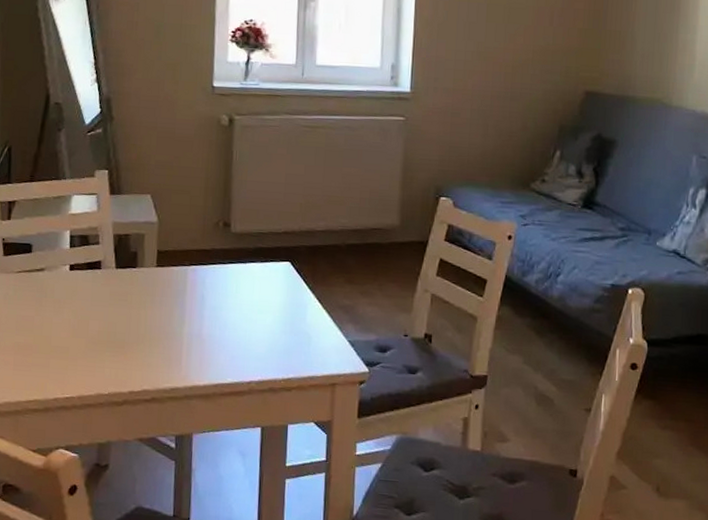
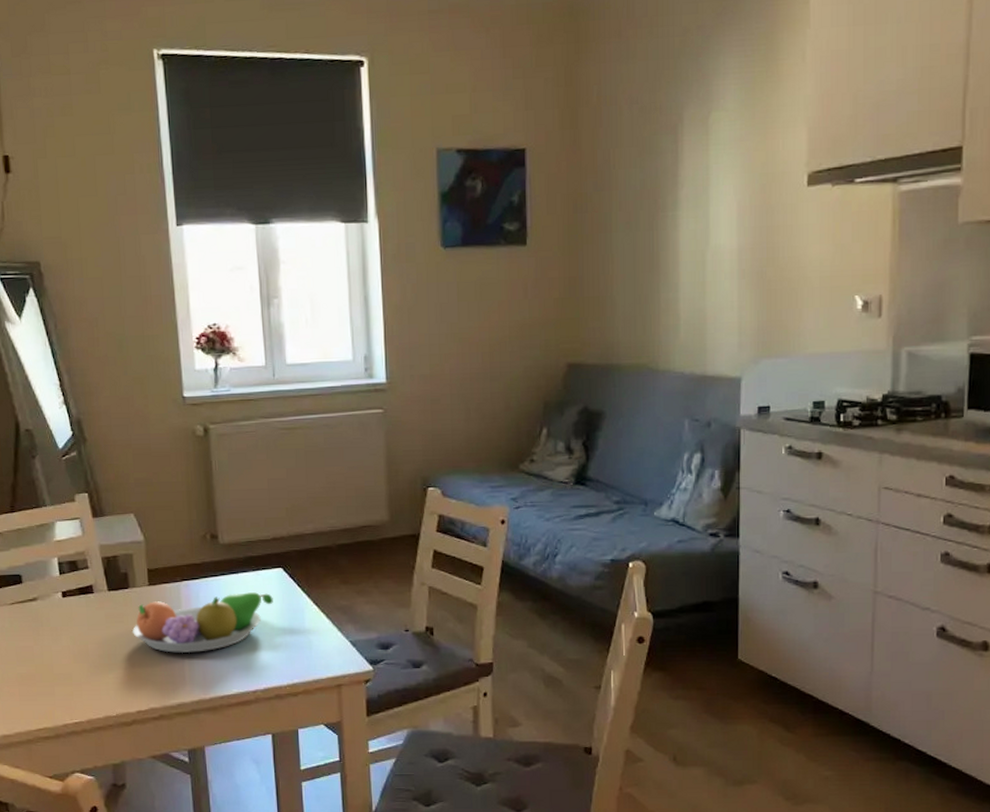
fruit bowl: none [135,283,278,338] -> present [132,592,273,654]

